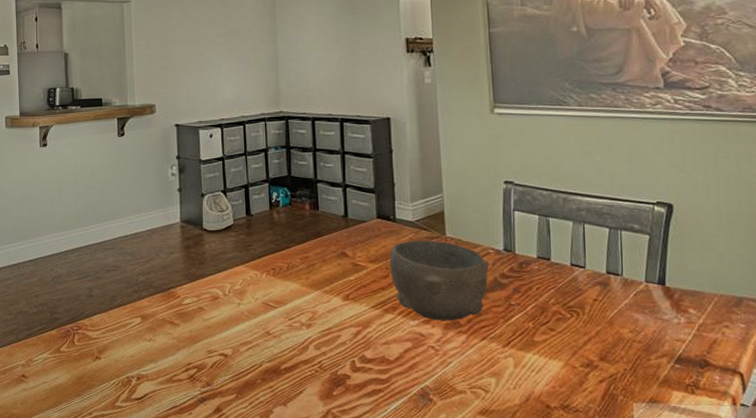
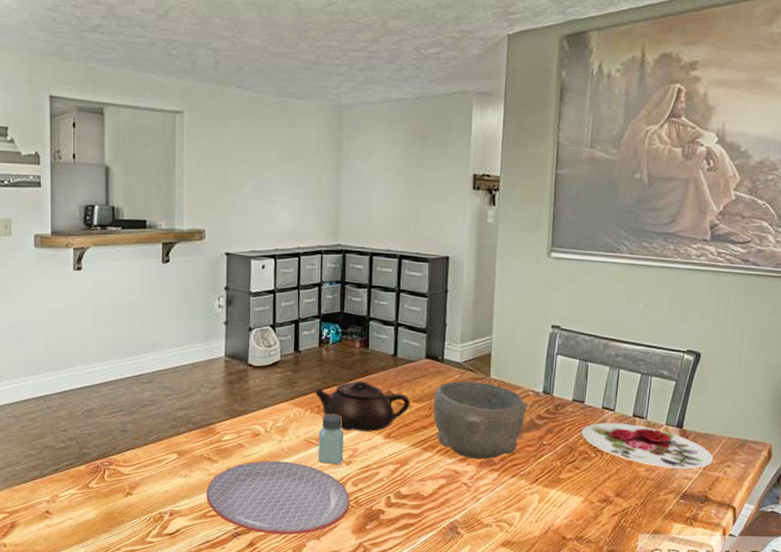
plate: none [171,324,315,400] -> present [206,460,351,535]
teapot: none [269,242,366,293] -> present [314,381,410,432]
saltshaker: none [276,276,303,328] -> present [317,414,344,465]
plate: none [551,280,708,330] -> present [581,422,714,469]

